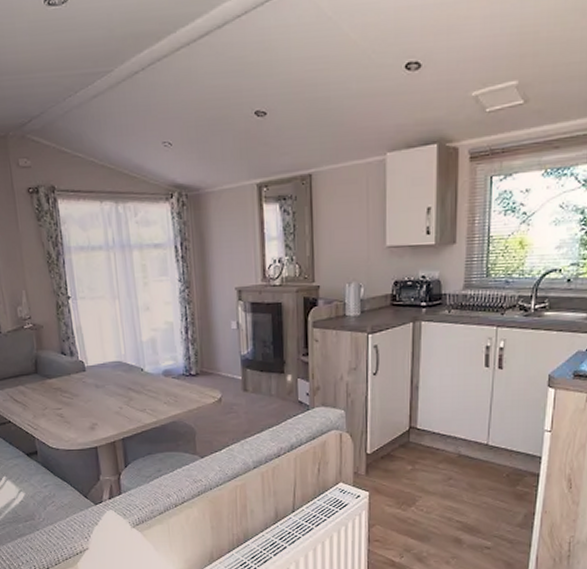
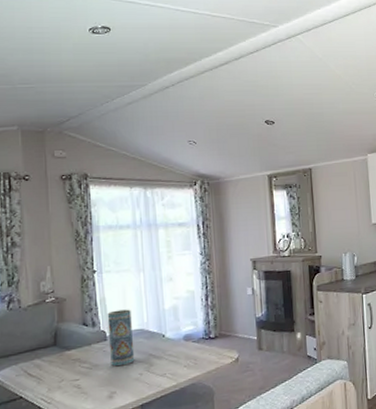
vase: none [84,339,114,399] -> present [107,309,135,367]

